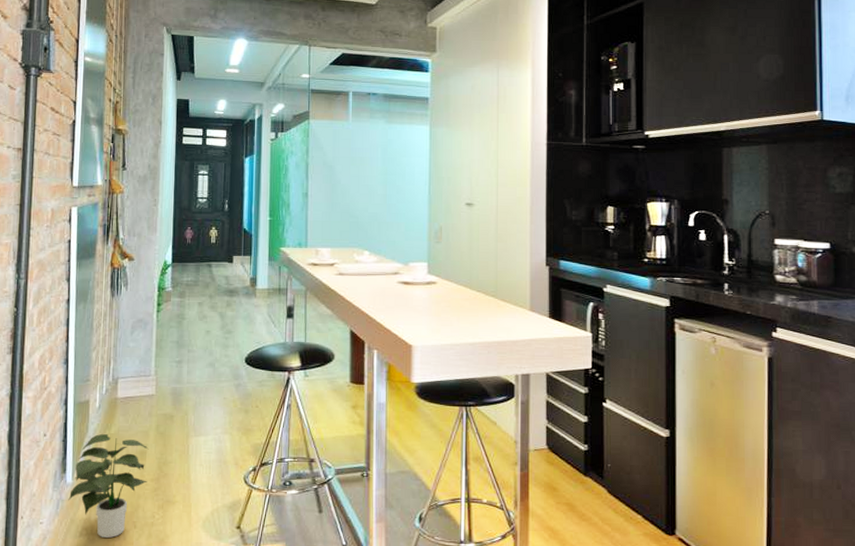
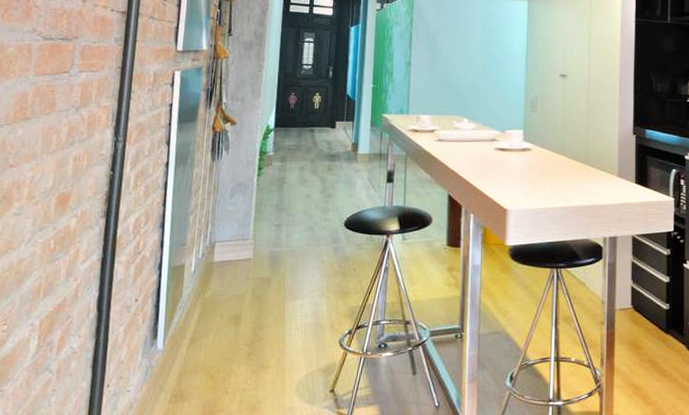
potted plant: present [68,434,149,539] -> none [158,299,244,406]

